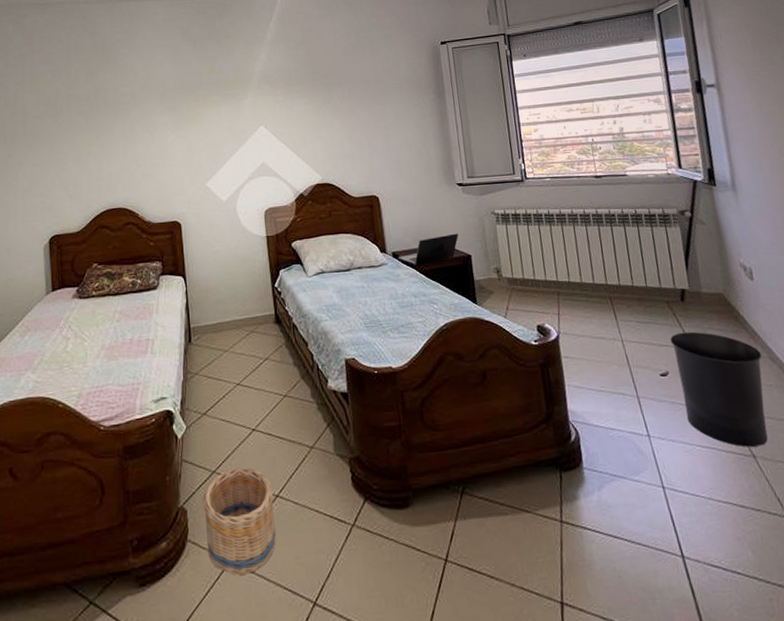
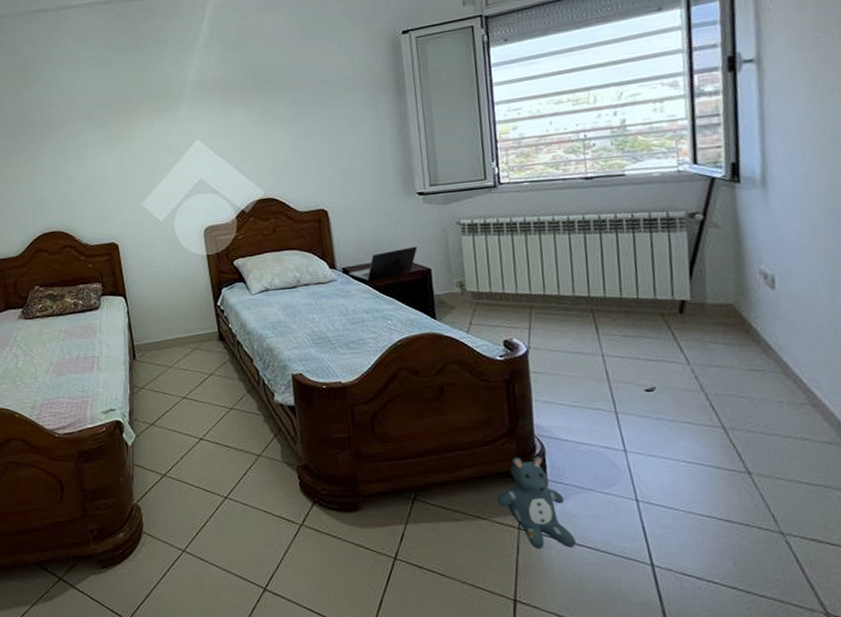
basket: present [202,467,277,576] -> none [154,472,227,563]
stuffed animal: none [539,443,614,543] -> present [497,456,576,548]
waste bin: present [670,331,768,447] -> none [661,345,775,464]

